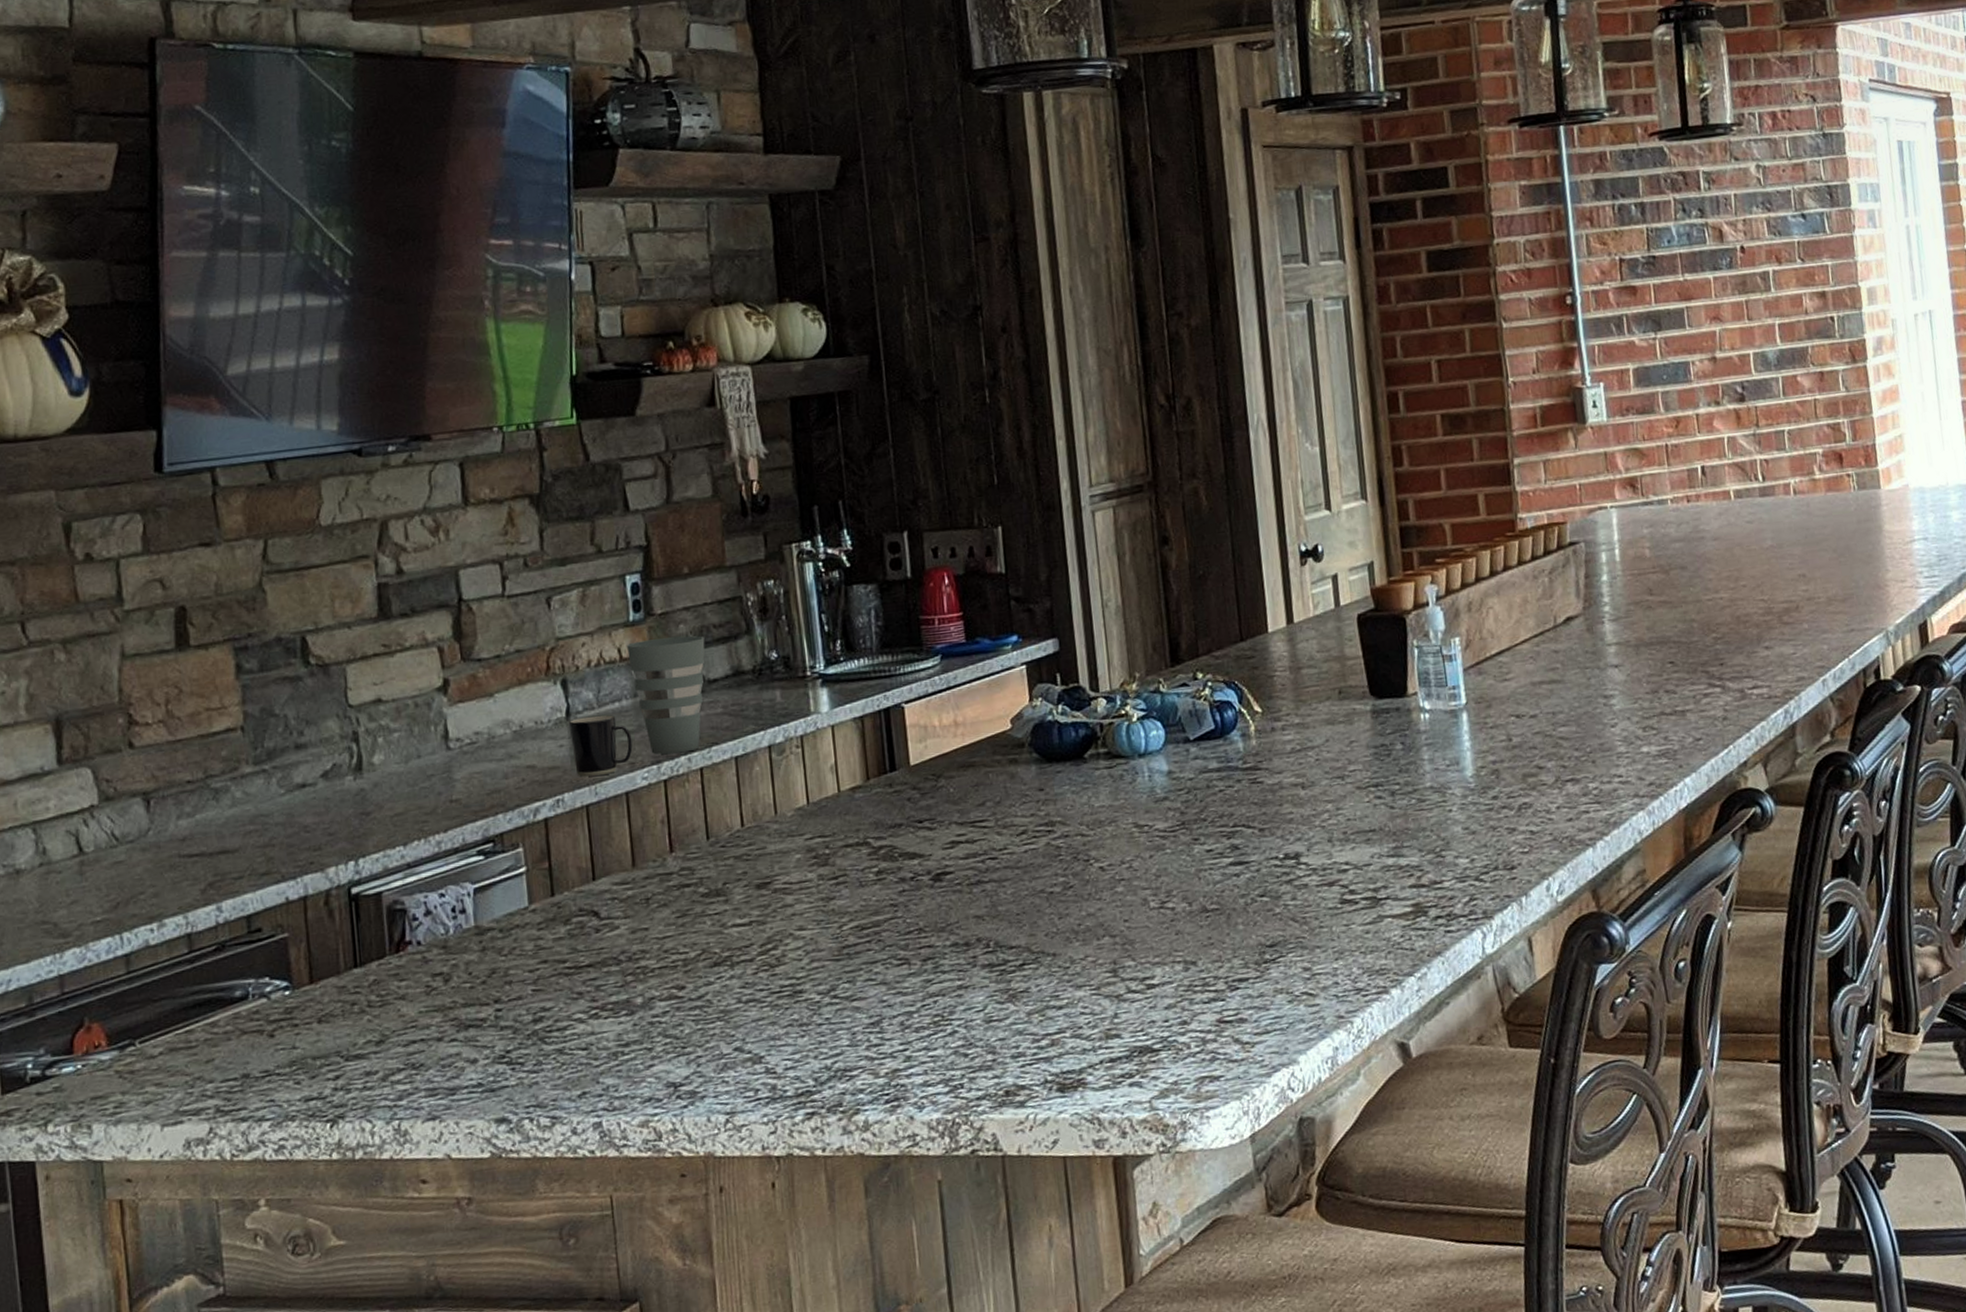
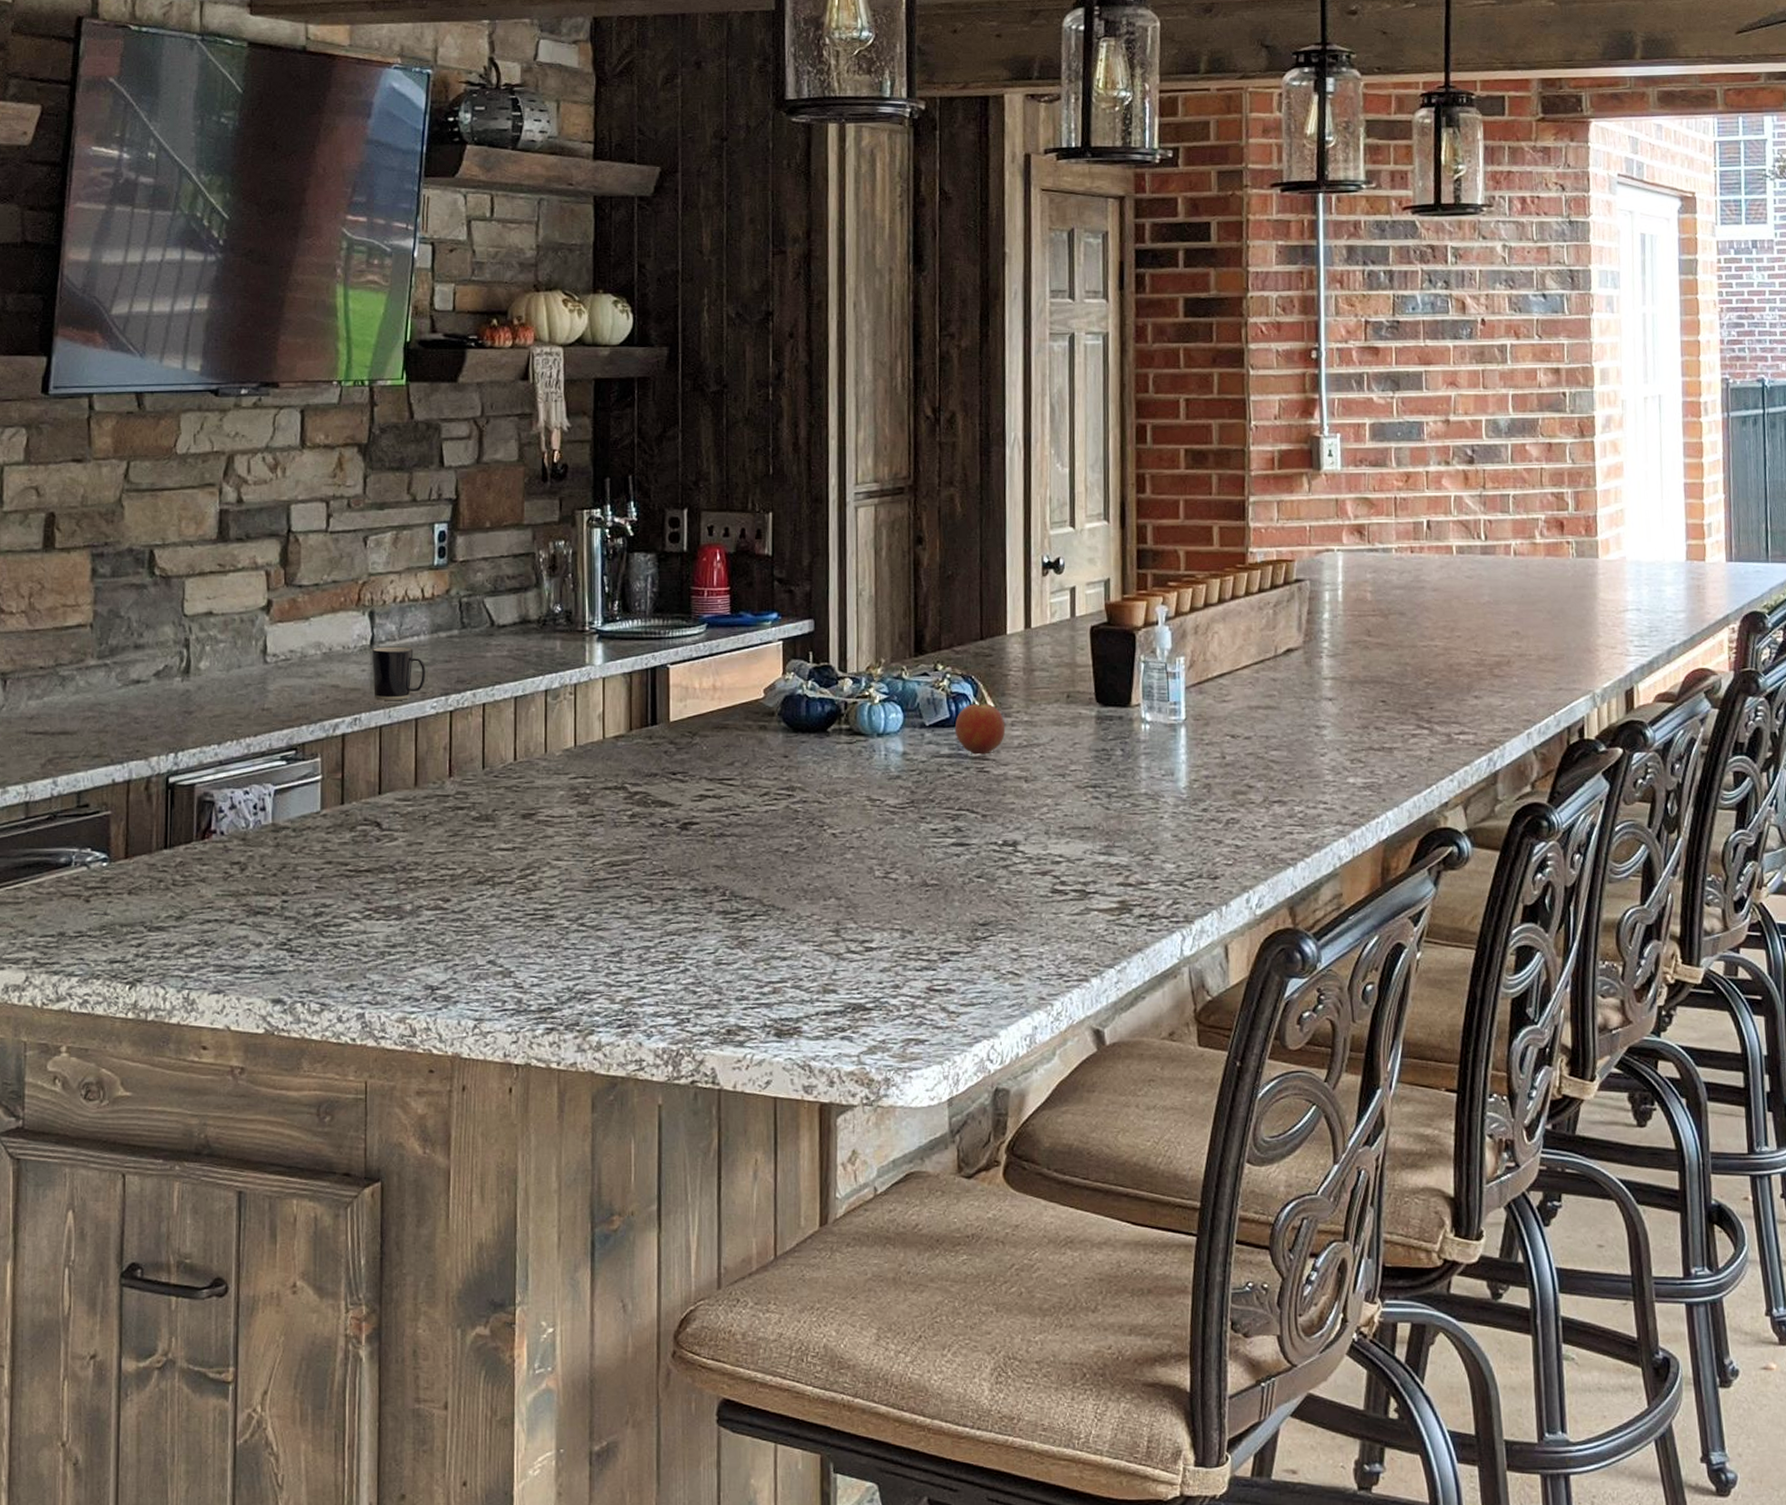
cup: present [627,635,706,755] -> none [430,583,498,688]
fruit: none [1221,702,1277,766] -> present [954,697,1006,755]

